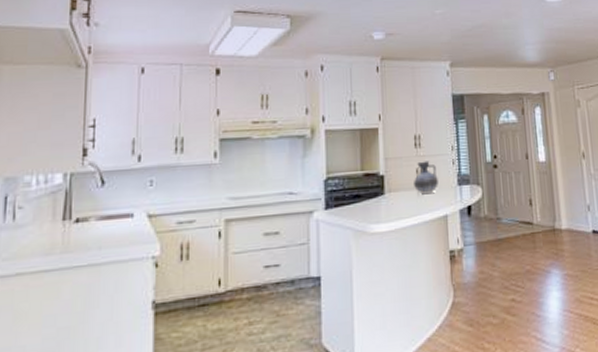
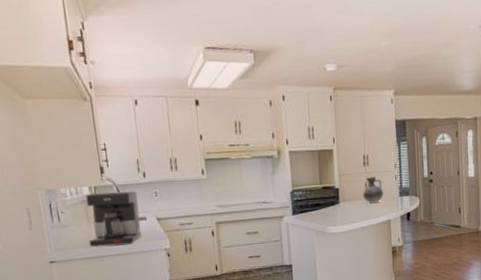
coffee maker: none [49,179,126,255] -> present [86,191,142,247]

